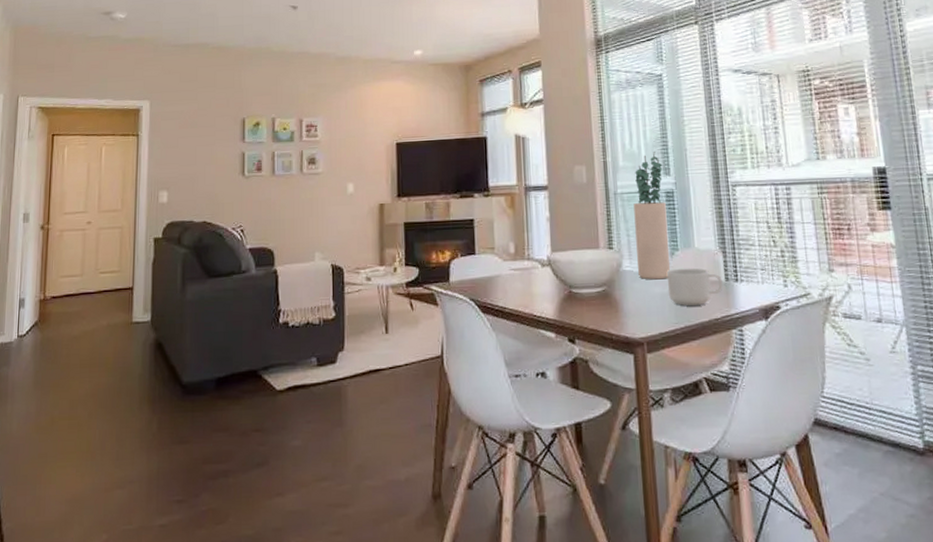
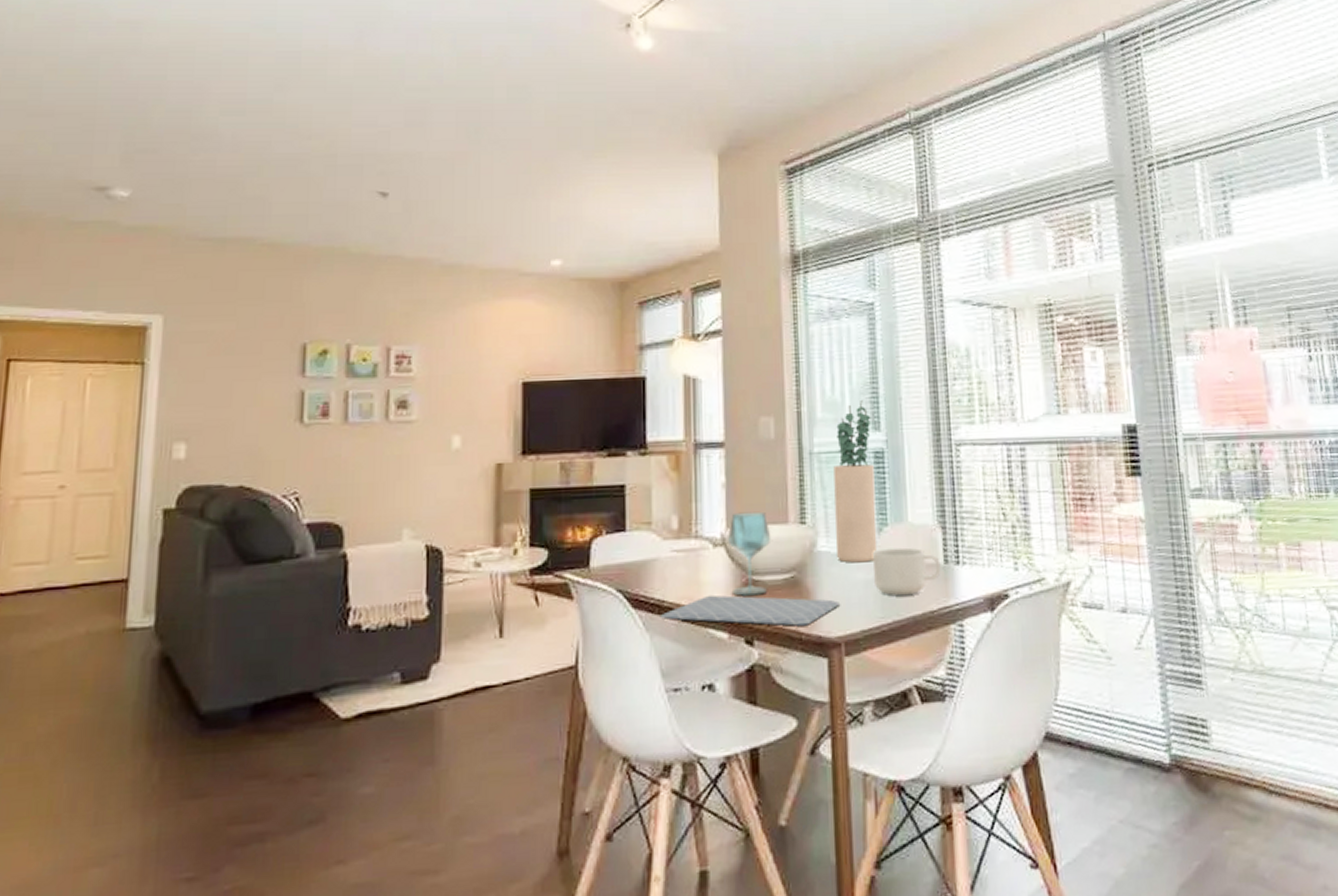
placemat: none [503,303,643,329] -> present [660,594,841,627]
wine glass: none [553,239,586,305] -> present [728,511,772,596]

